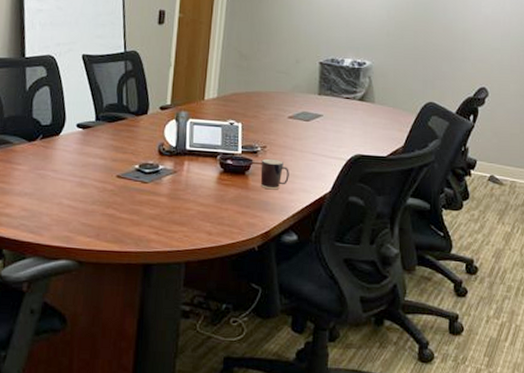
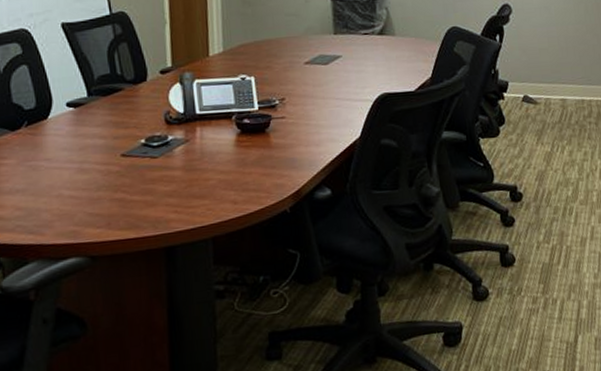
mug: present [260,158,289,190] -> none [281,110,314,145]

